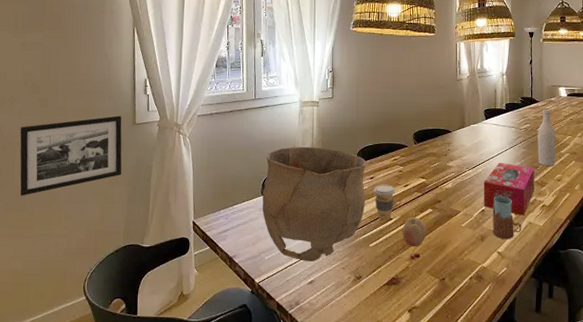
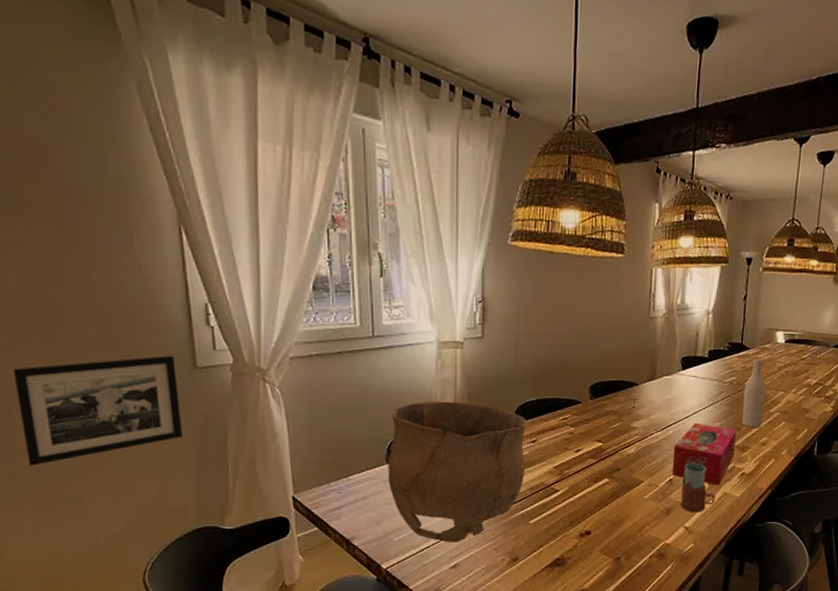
coffee cup: present [374,184,395,219] -> none [536,449,564,491]
fruit: present [402,217,427,247] -> none [570,489,602,523]

